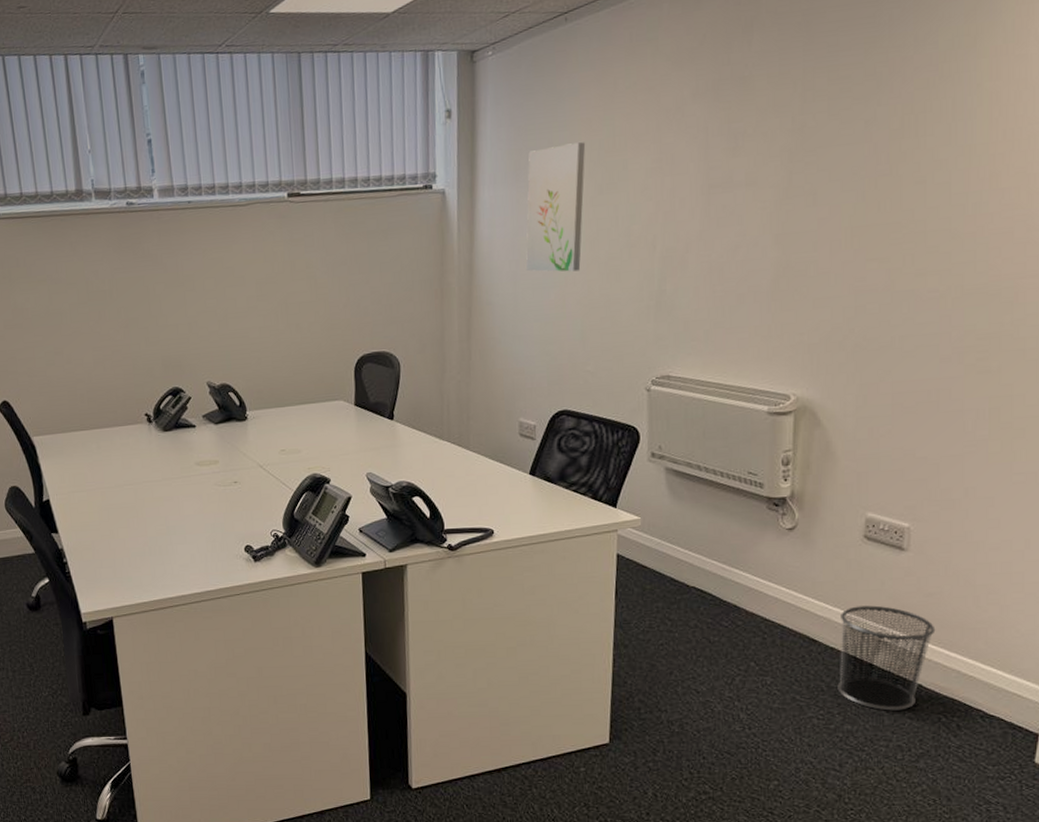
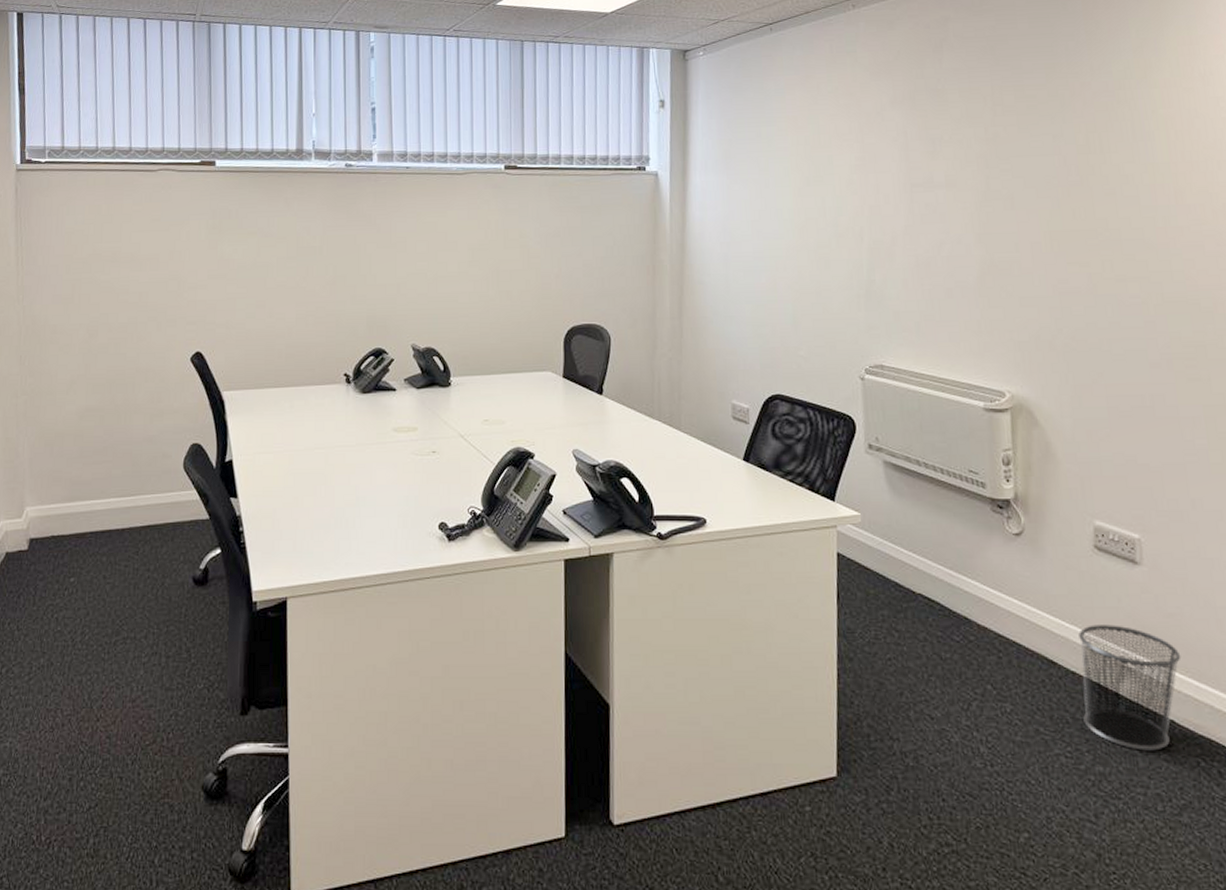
wall art: present [525,142,586,272] -> none [736,137,793,257]

